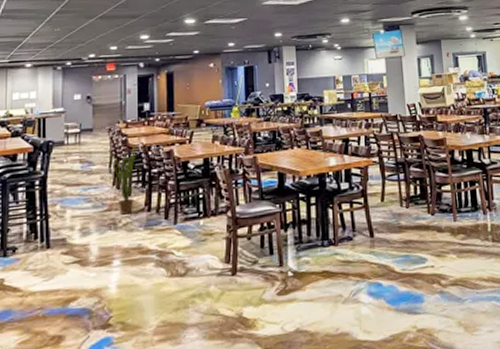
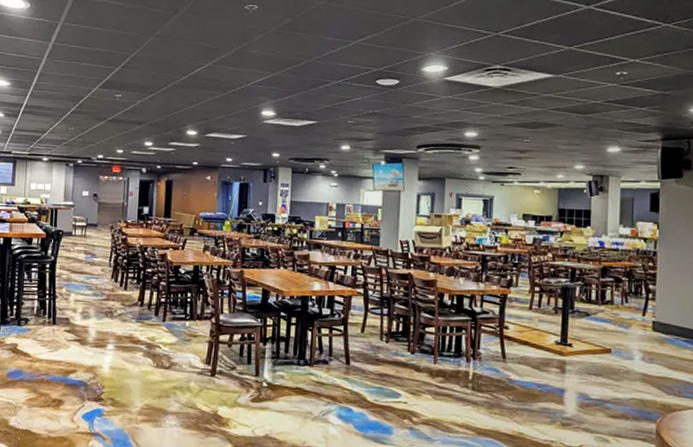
house plant: present [103,144,136,215] -> none [104,244,133,306]

